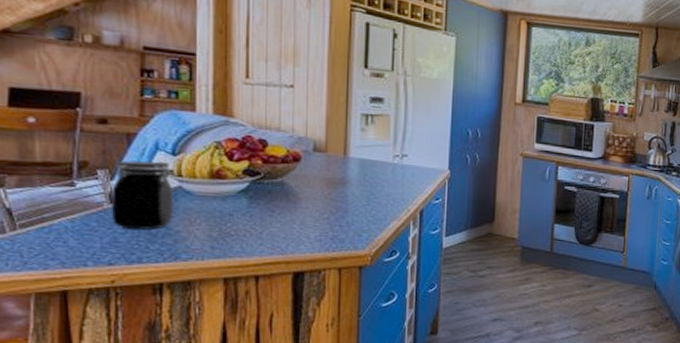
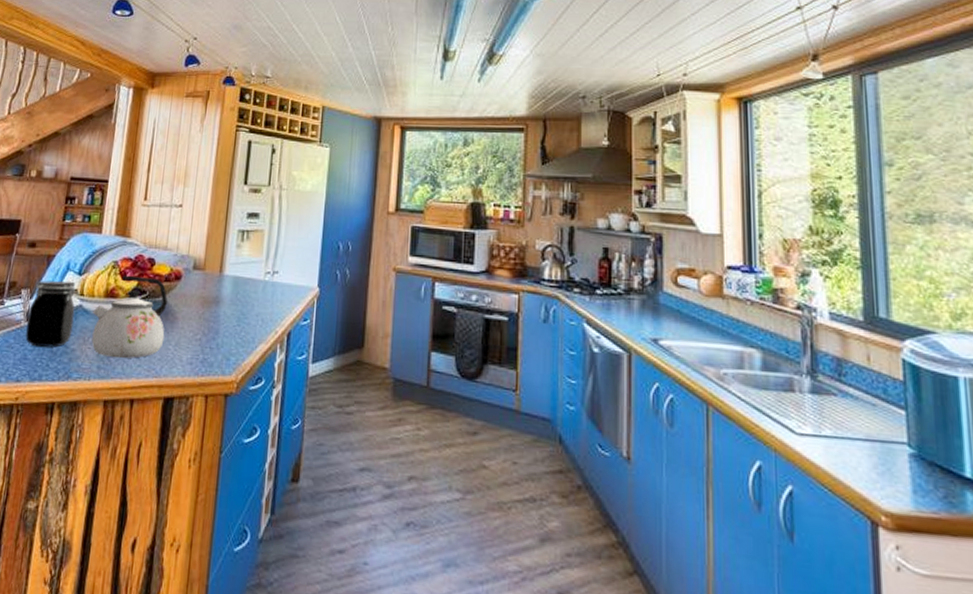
kettle: none [197,156,288,238] -> present [91,275,168,359]

